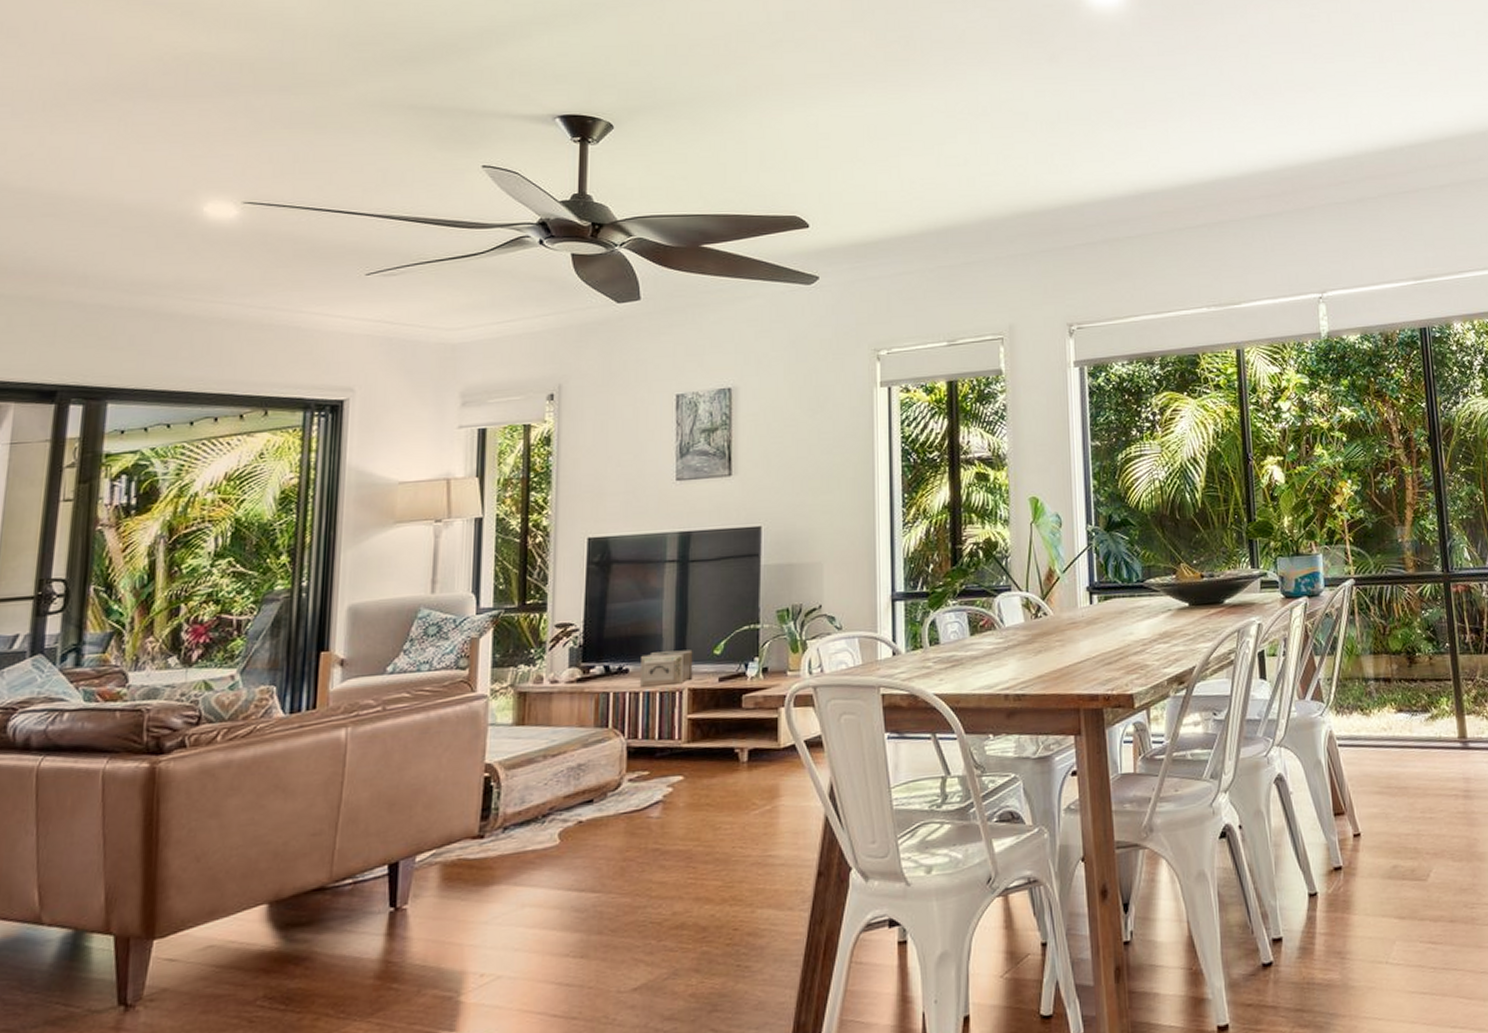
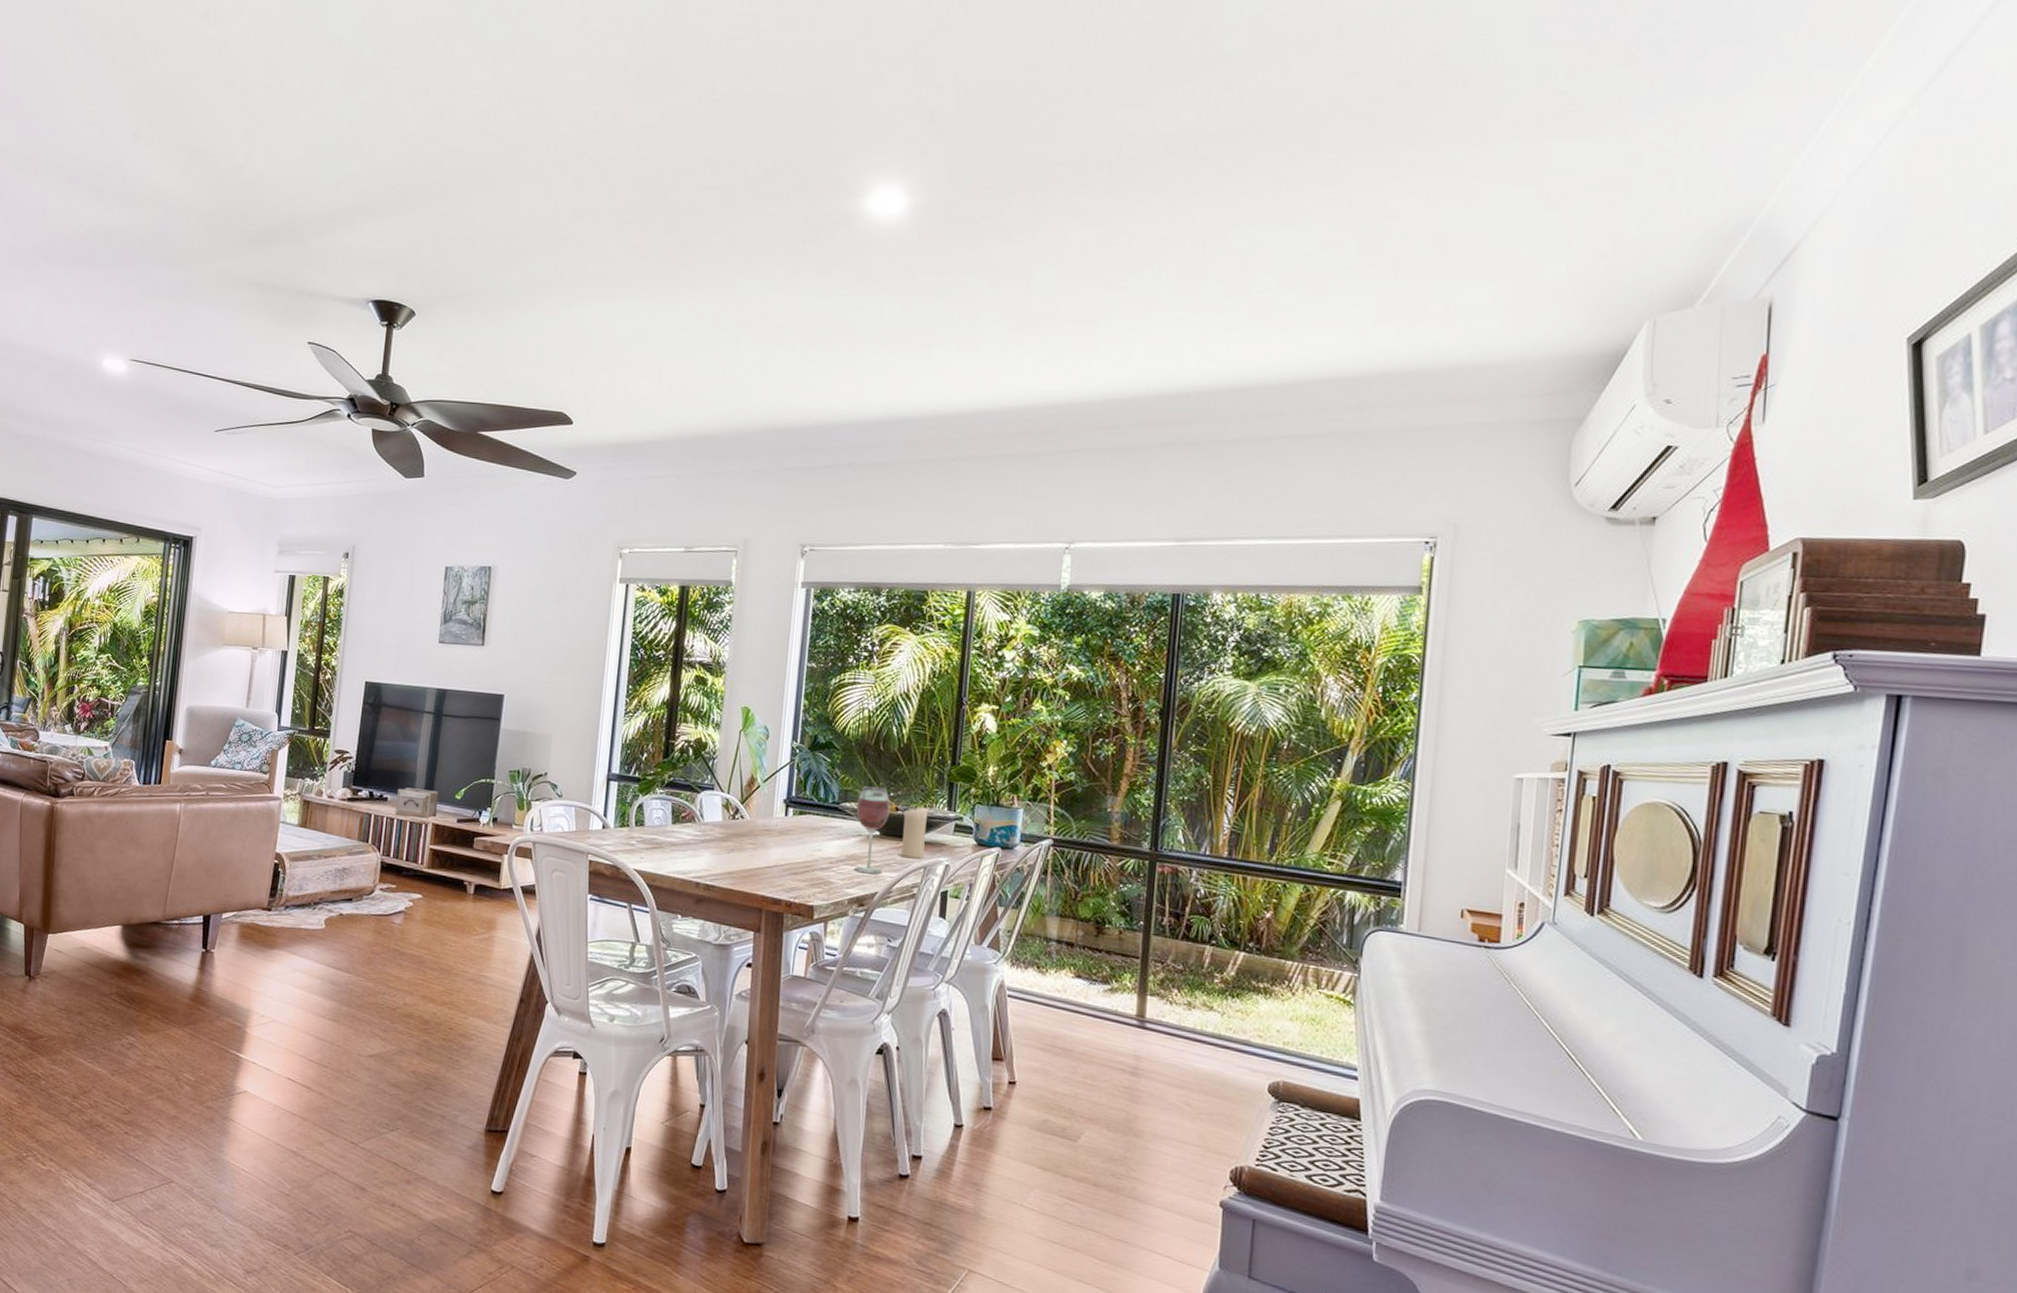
wineglass: none [1161,556,1197,649] -> present [855,785,890,875]
candle: none [1209,569,1236,624] -> present [897,806,929,859]

